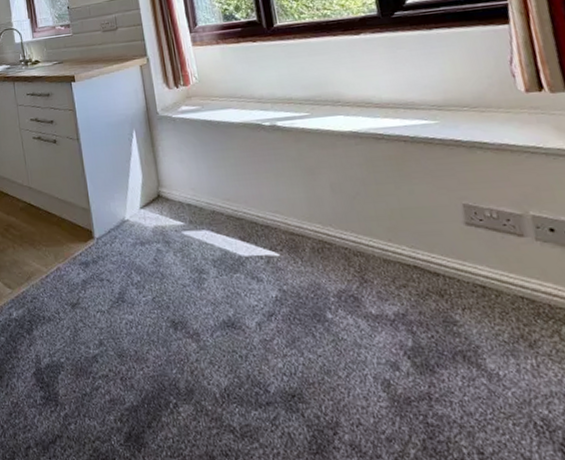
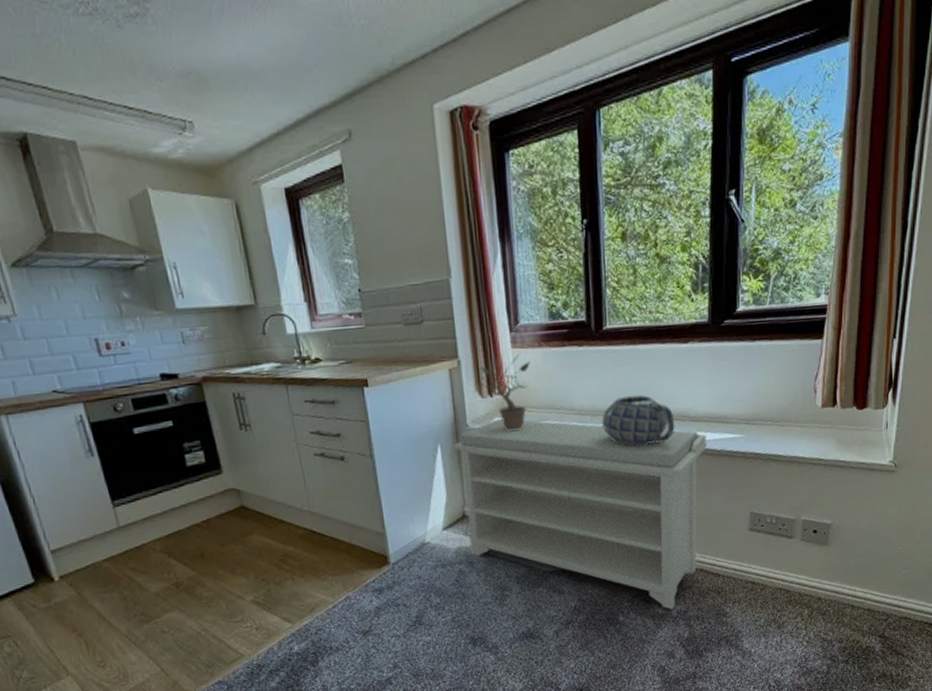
bench: none [146,107,409,311] -> present [452,419,708,610]
potted plant: none [165,49,210,119] -> present [478,352,530,432]
ceramic pot: none [282,83,360,132] -> present [602,395,675,446]

